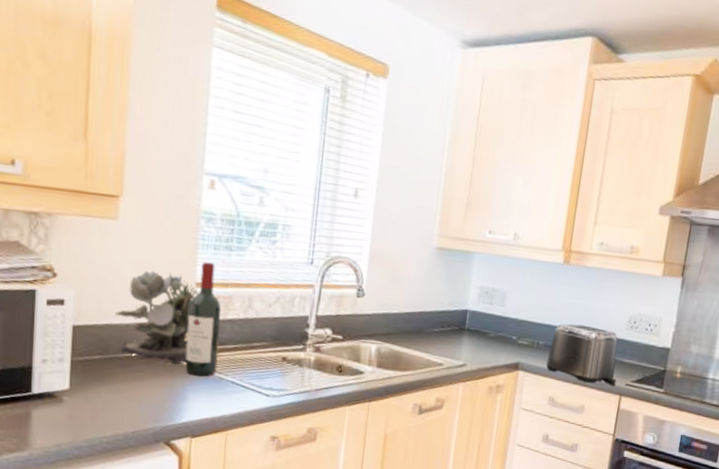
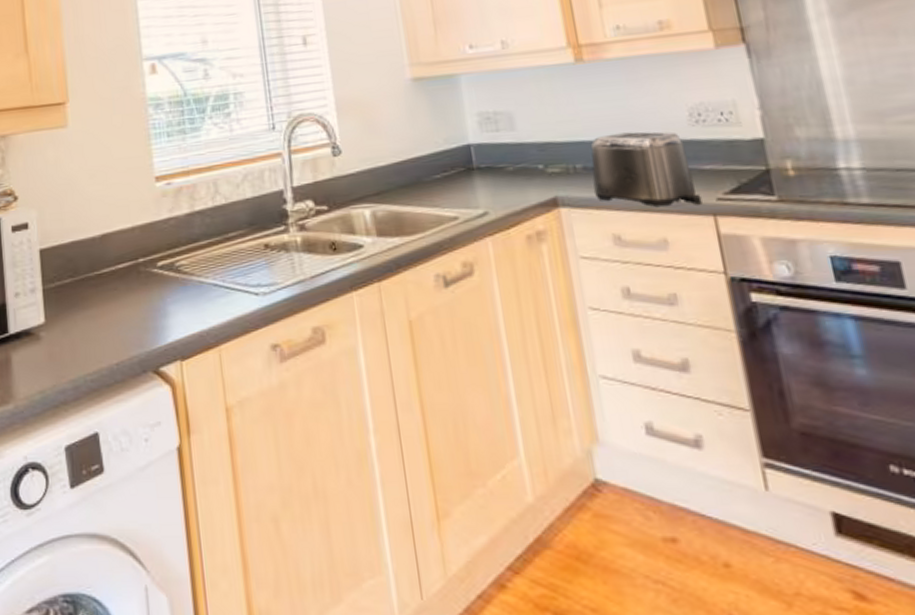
succulent plant: present [115,270,198,363] -> none [79,171,160,274]
wine bottle: present [185,262,222,376] -> none [152,151,195,283]

